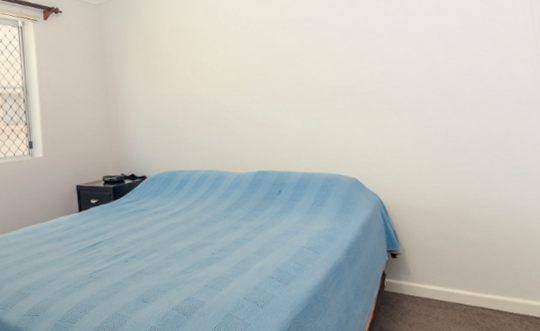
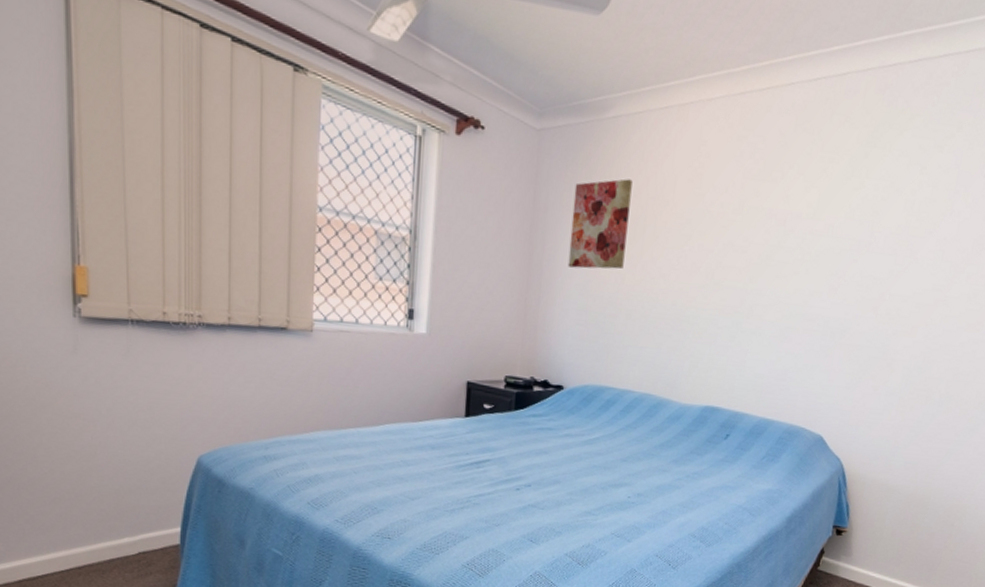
wall art: none [128,22,173,90] -> present [567,179,633,269]

